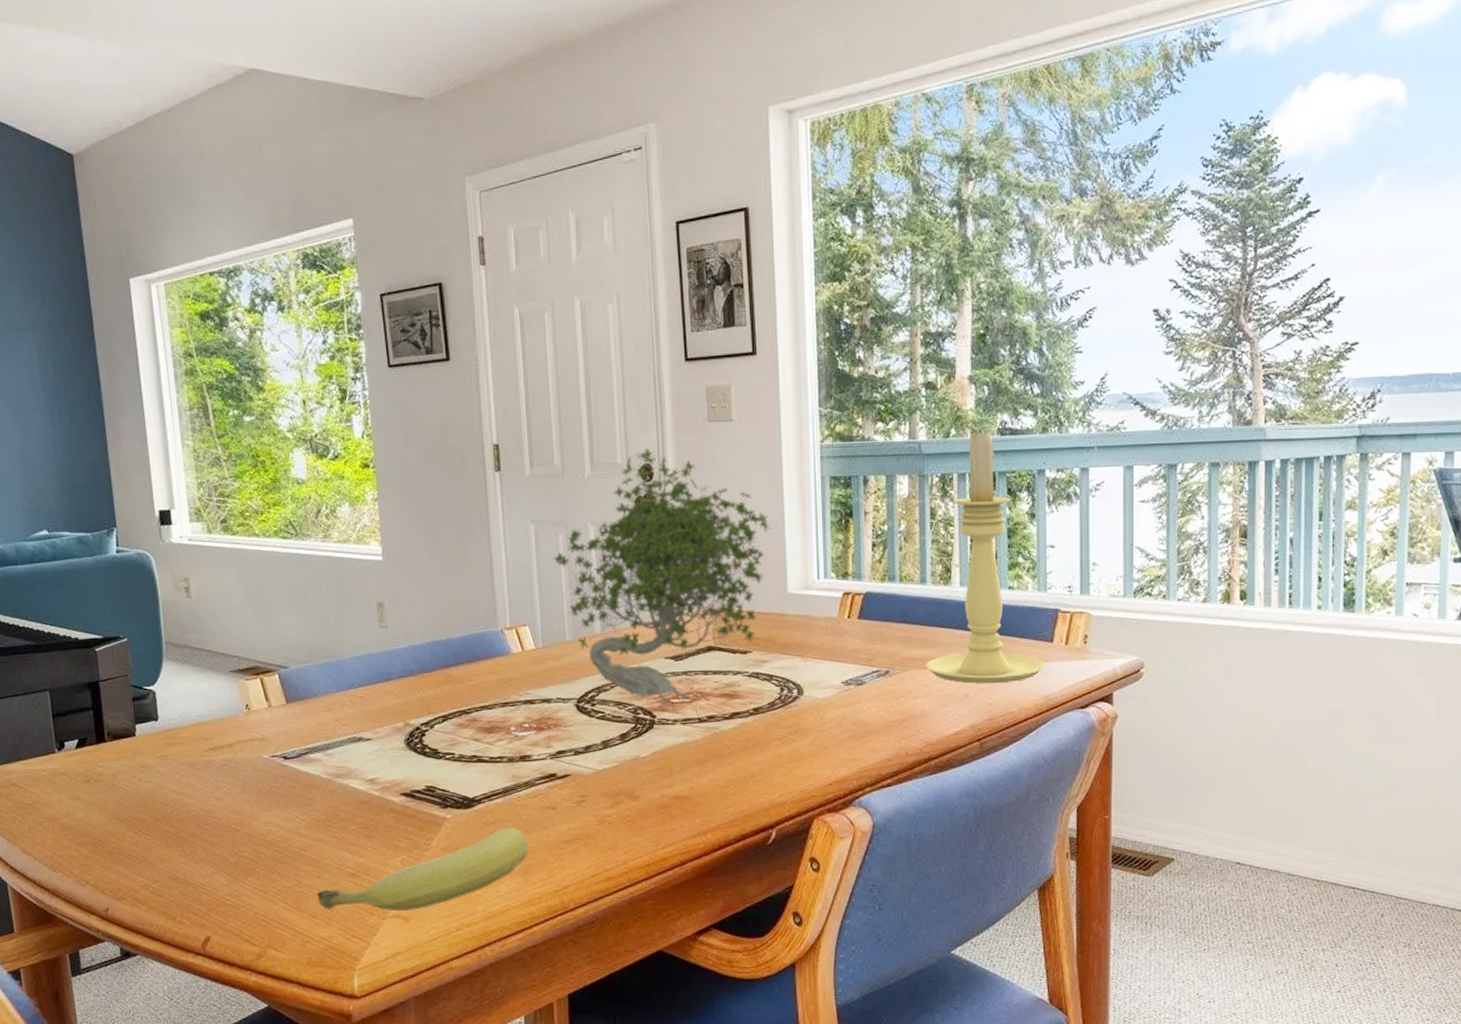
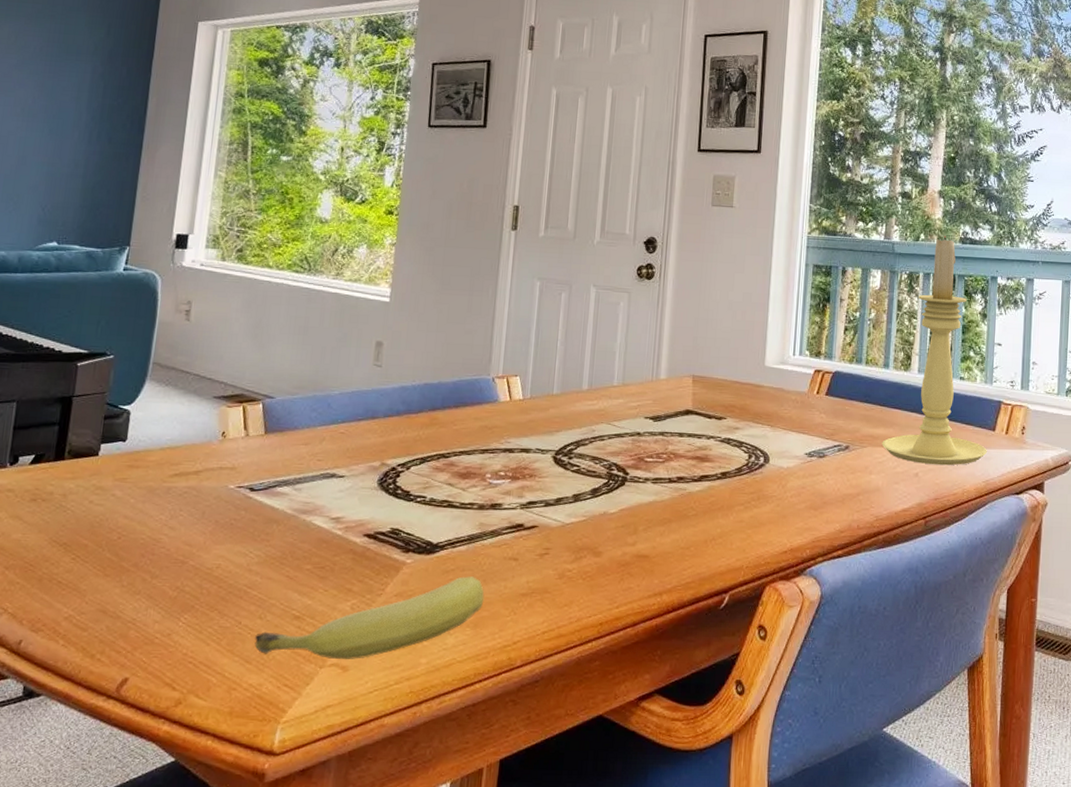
plant: present [553,448,770,707] -> none [553,223,756,466]

